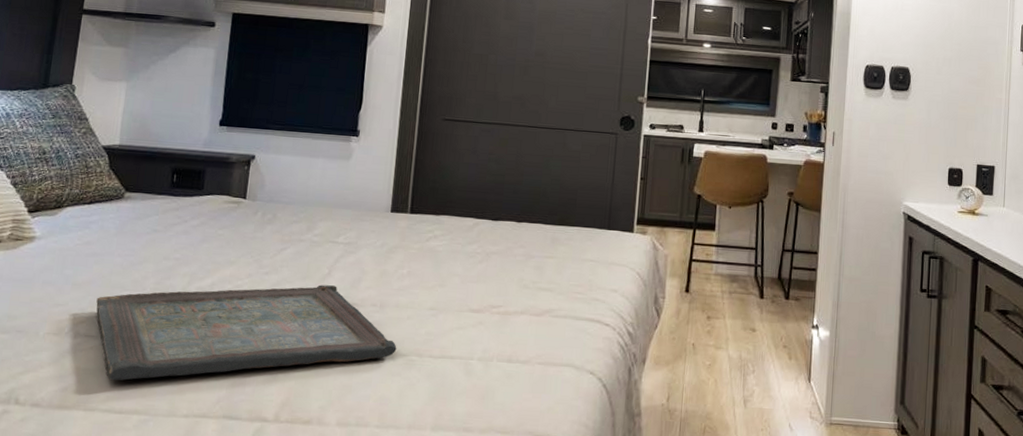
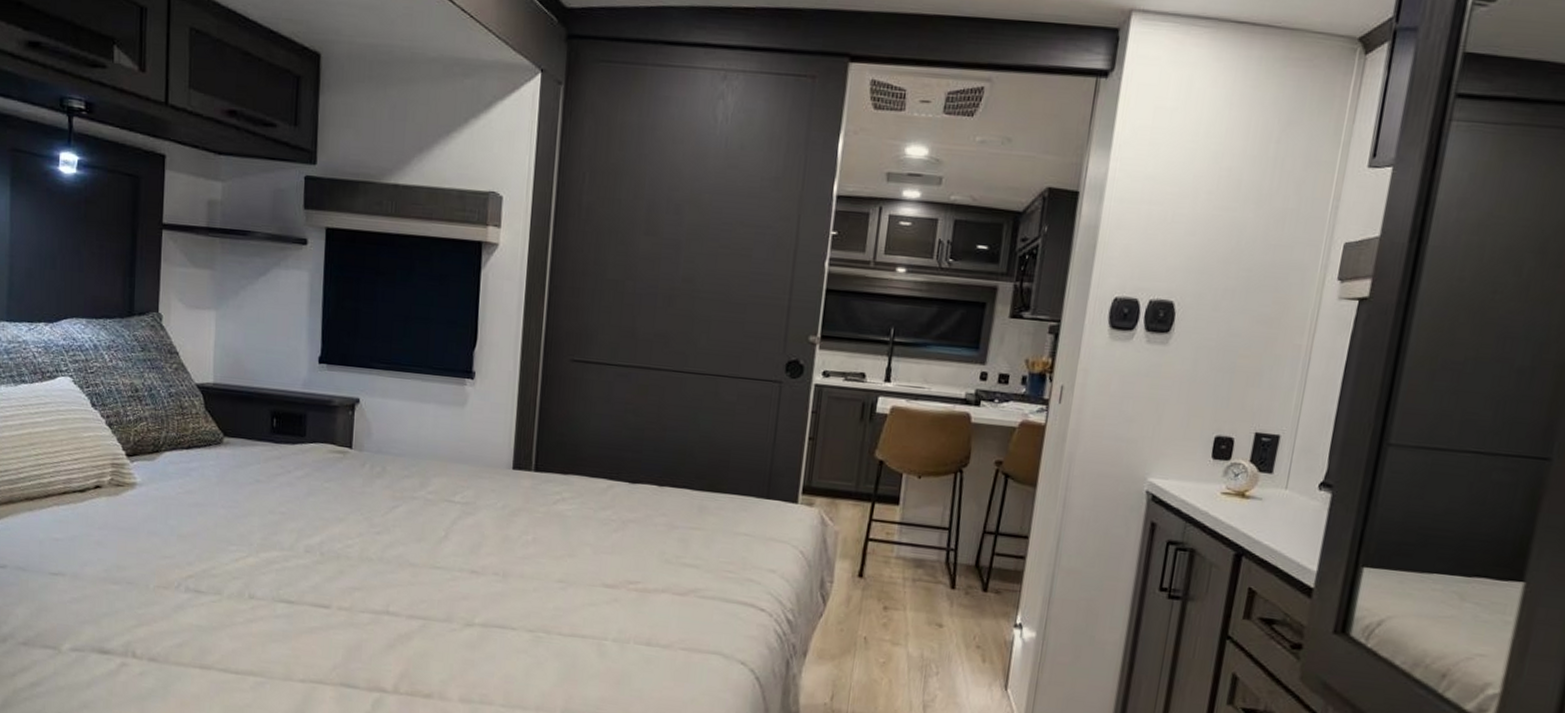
serving tray: present [96,285,397,381] -> none [203,548,522,640]

